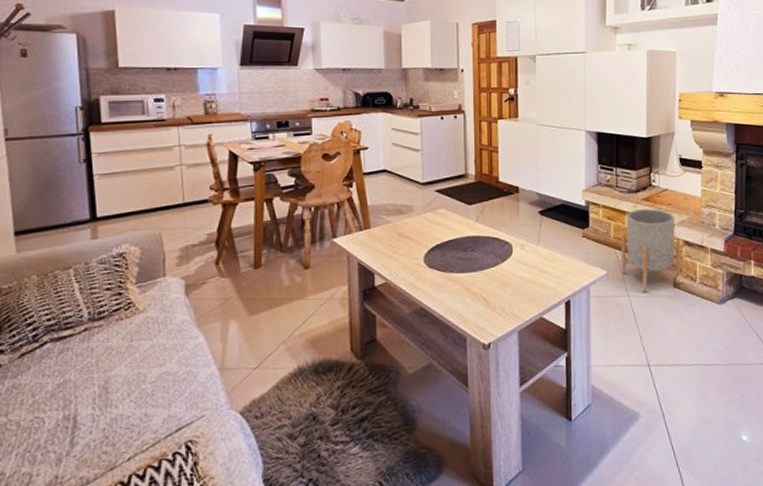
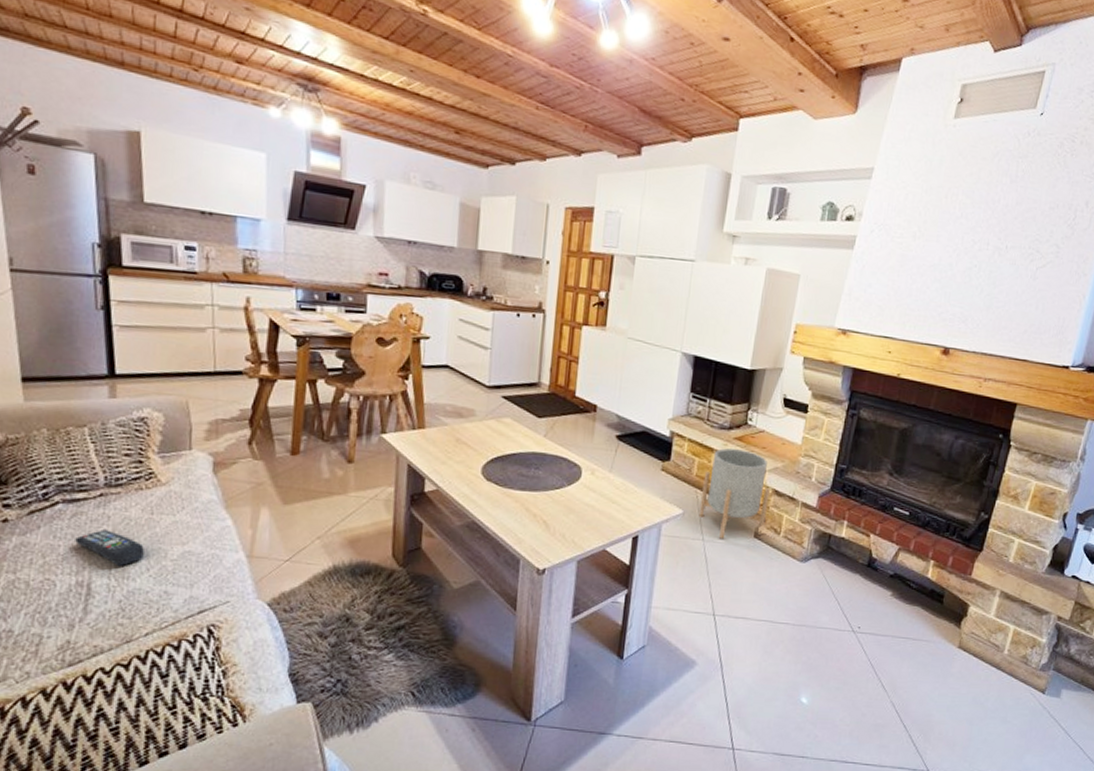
remote control: none [62,362,125,396] -> present [75,530,144,567]

